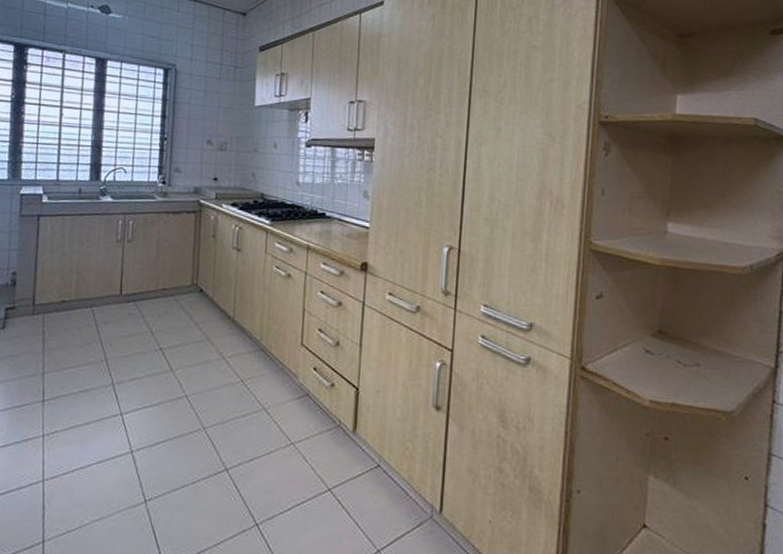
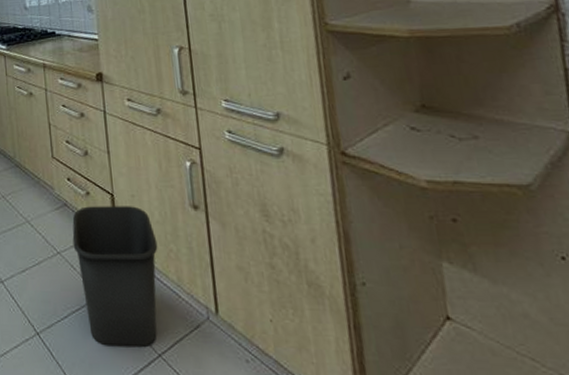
waste bin: none [308,398,395,543] -> present [72,206,158,348]

